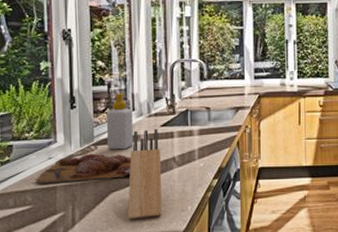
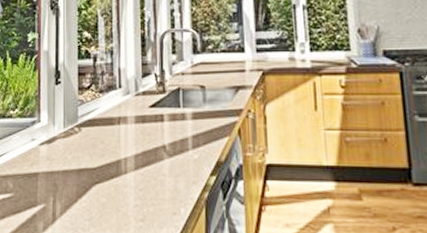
cutting board: present [34,154,132,183] -> none [16,137,117,168]
soap bottle: present [106,94,133,150] -> none [91,68,119,134]
knife block: present [128,129,162,220] -> none [113,110,151,220]

